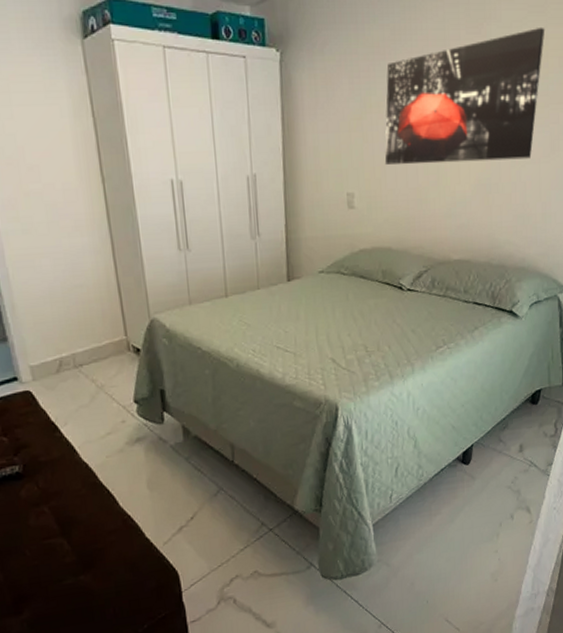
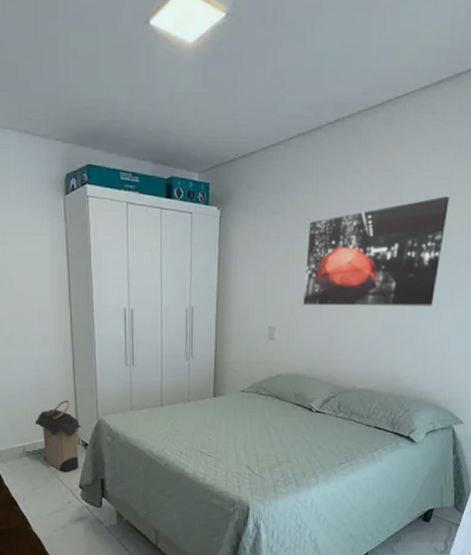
laundry hamper: none [70,298,132,386] -> present [34,400,82,472]

